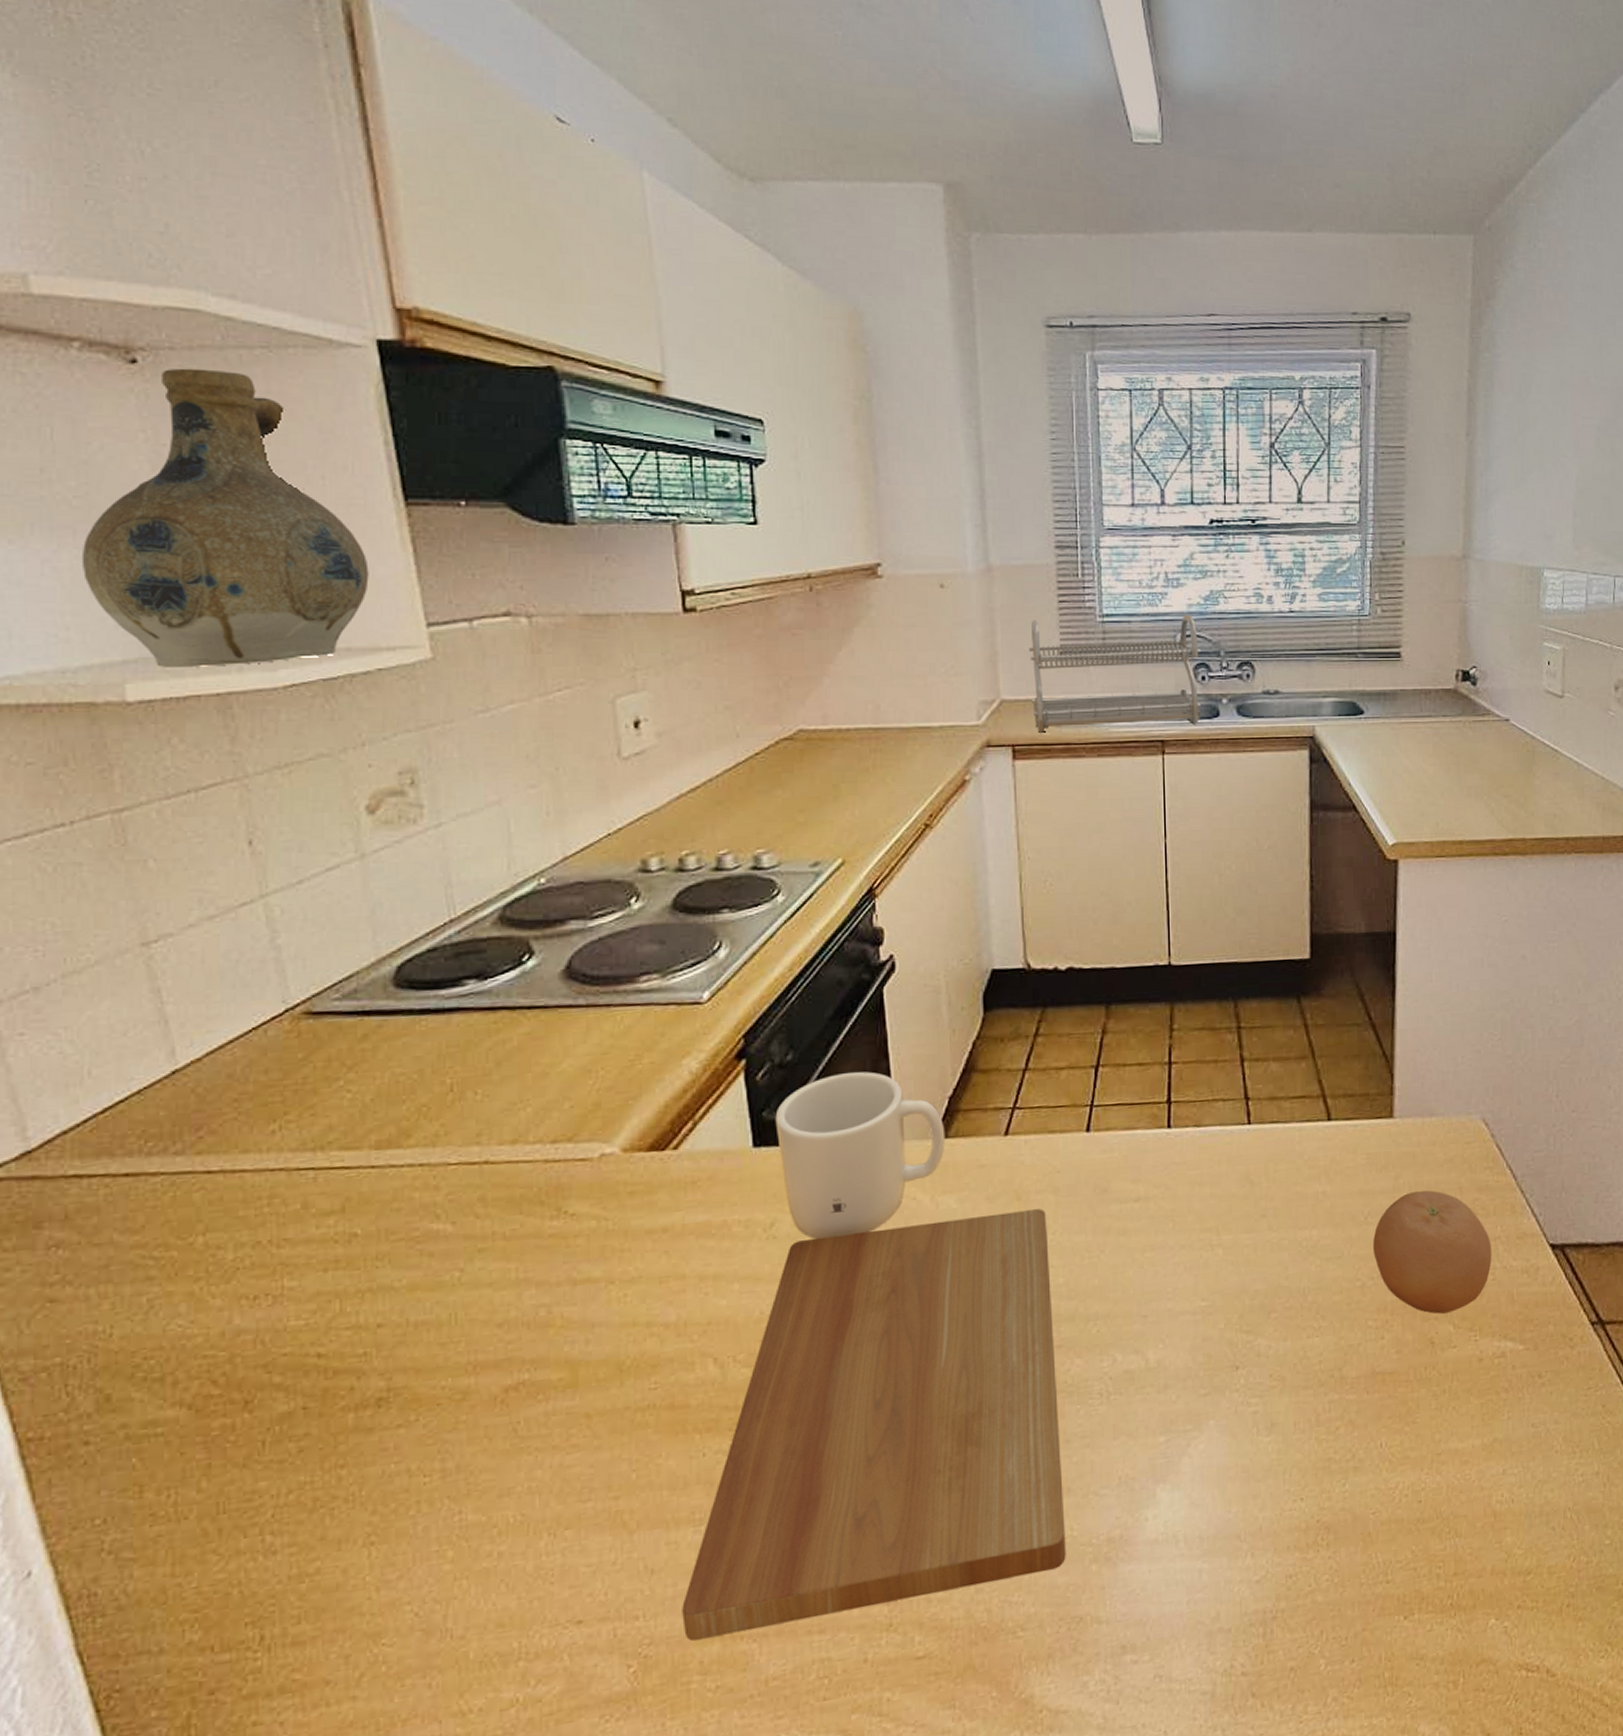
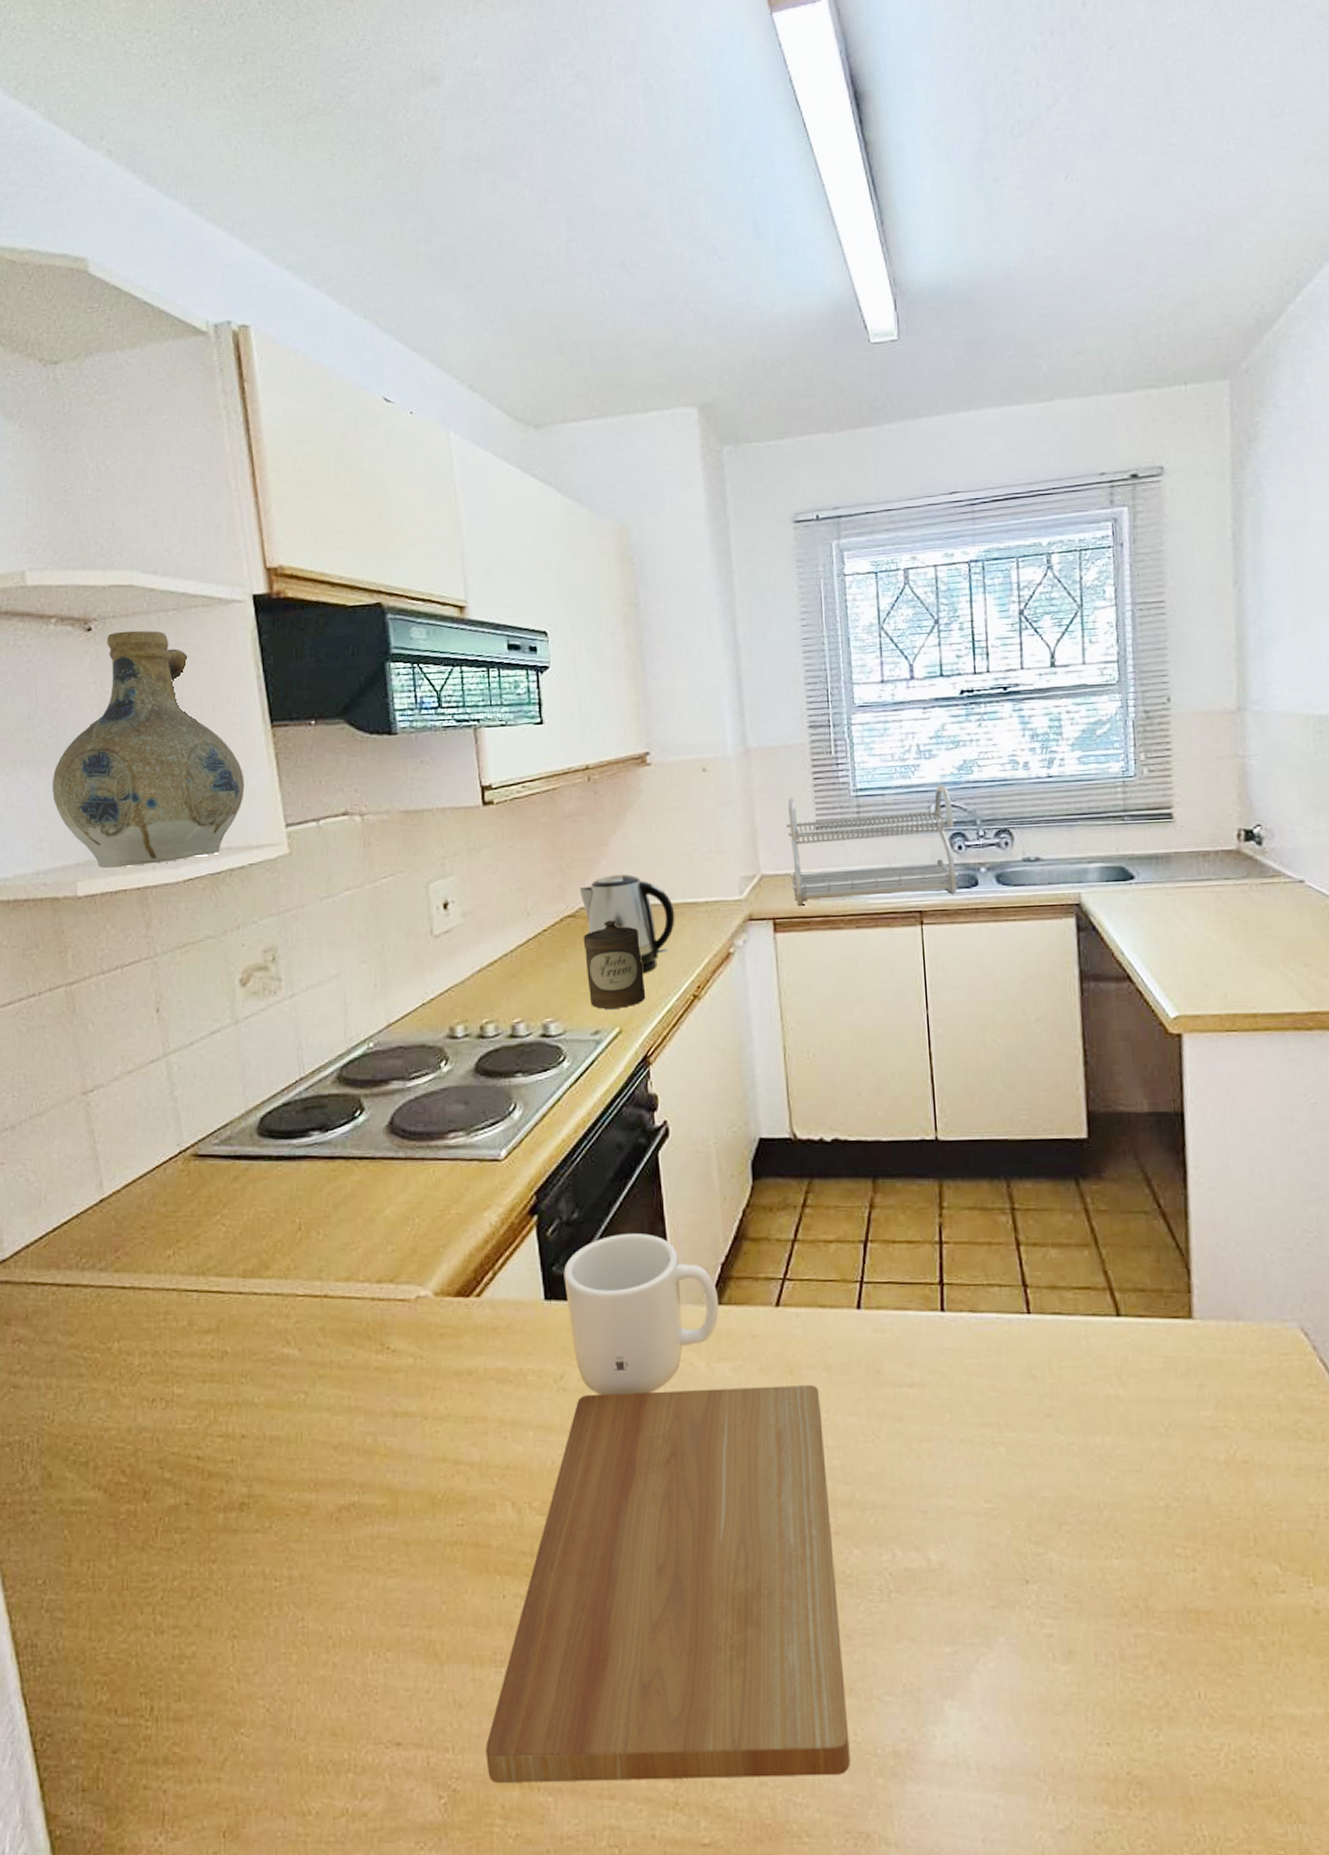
kettle: none [799,695,907,802] -> present [580,874,675,975]
canister: none [802,743,873,839] -> present [583,920,646,1009]
fruit: present [1373,1190,1492,1314] -> none [1176,1405,1324,1550]

